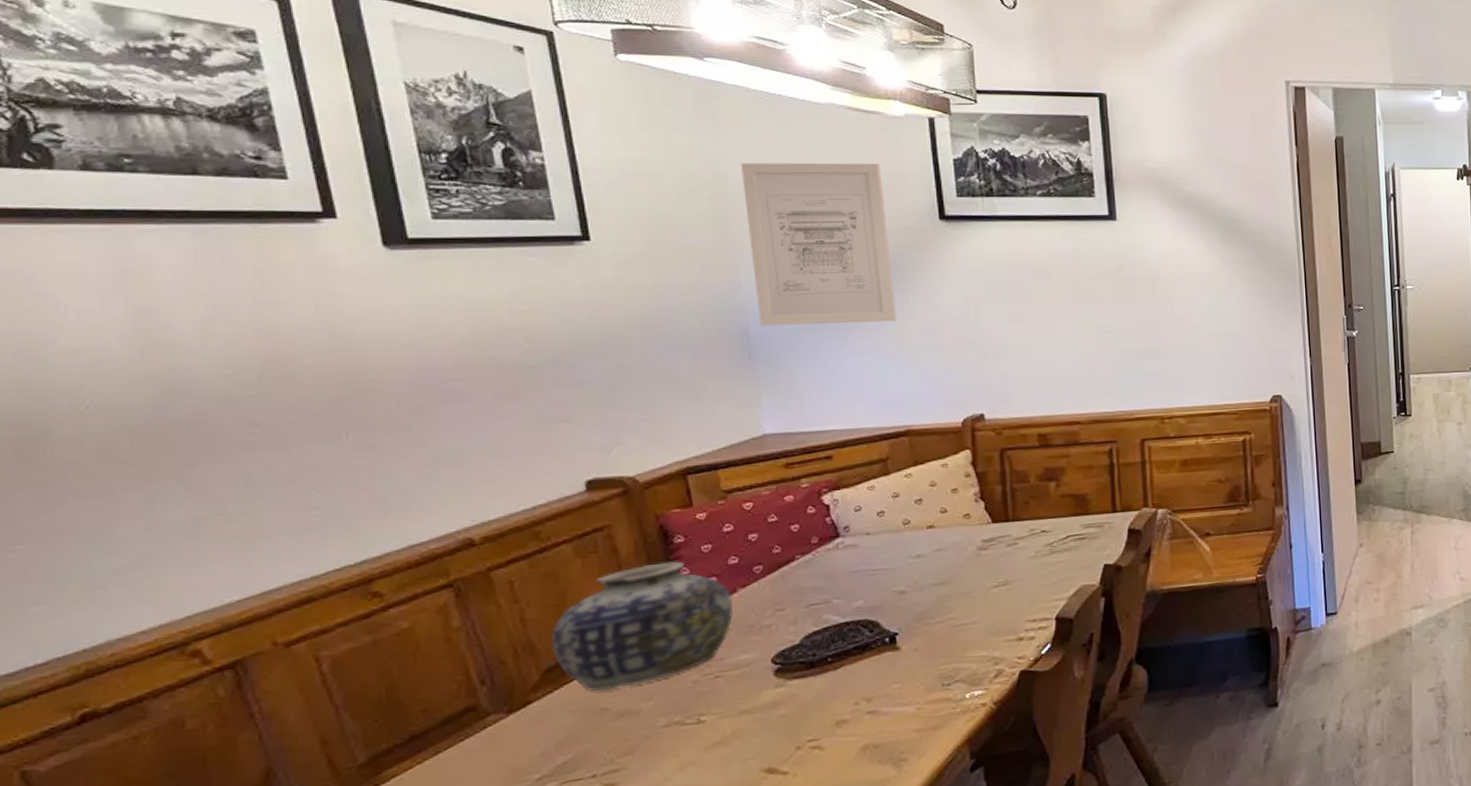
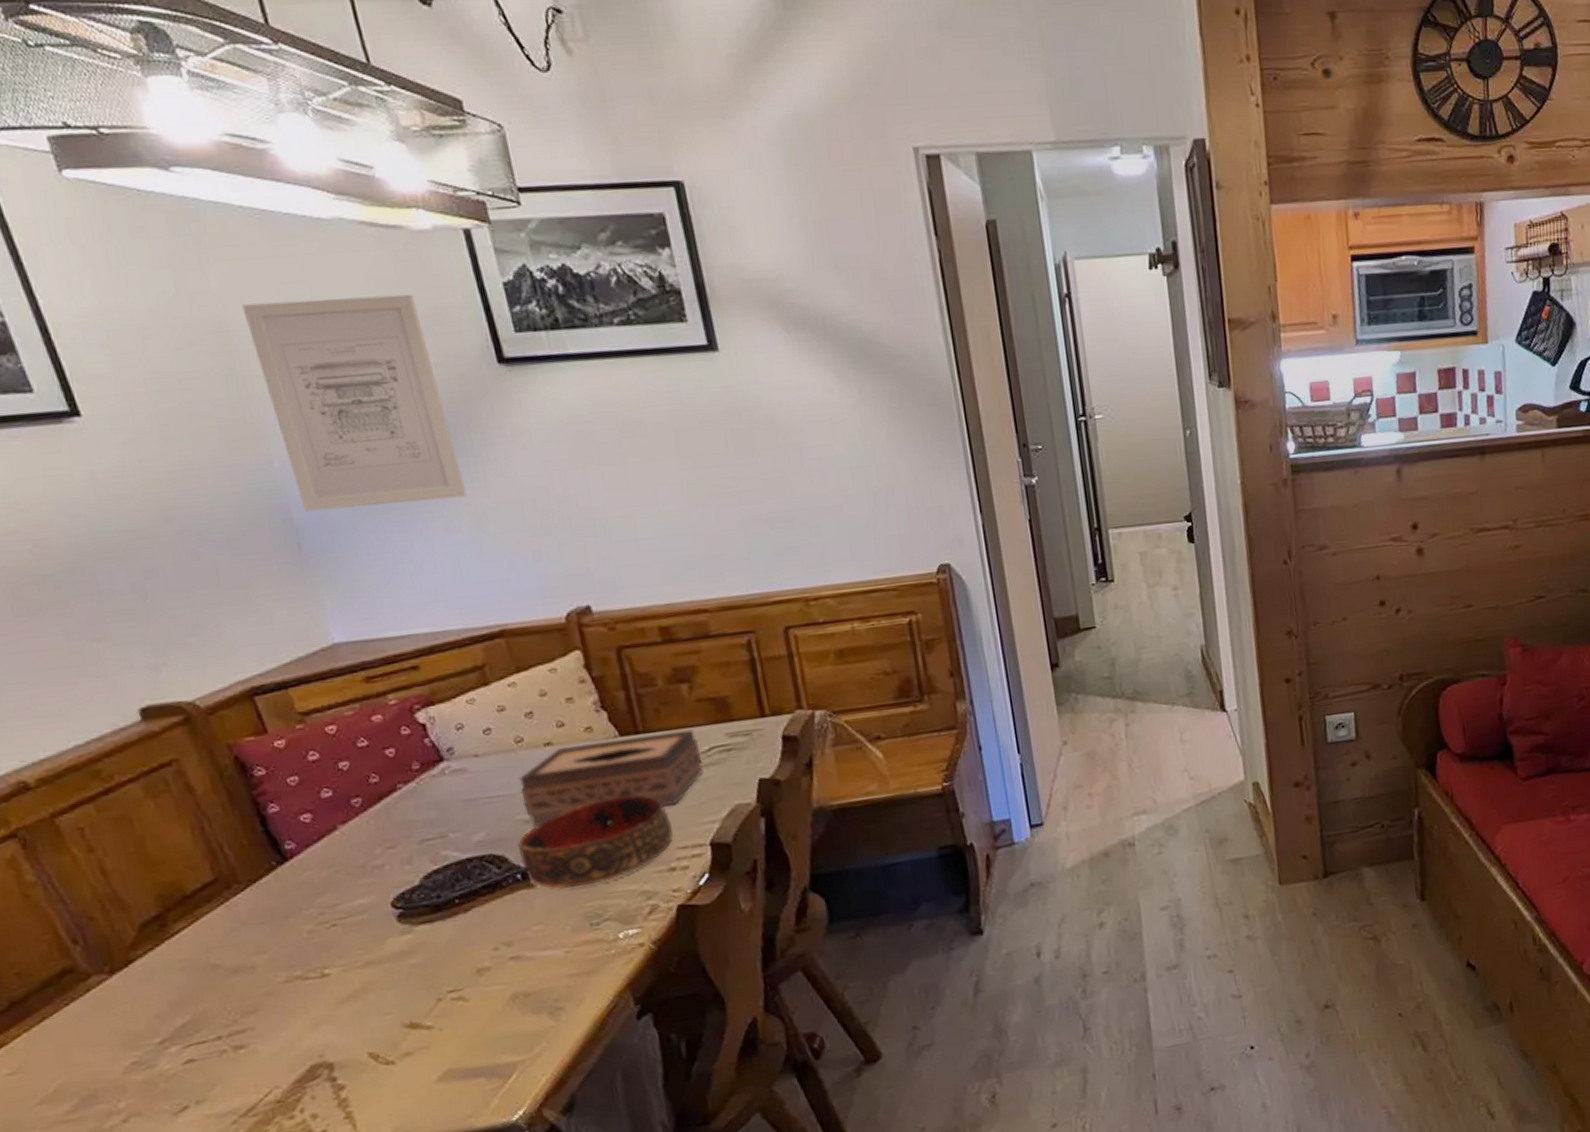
vase: present [550,561,733,691] -> none [137,797,338,947]
bowl: none [891,573,1026,653] -> present [518,795,673,890]
tissue box: none [900,520,1059,597] -> present [519,729,703,827]

